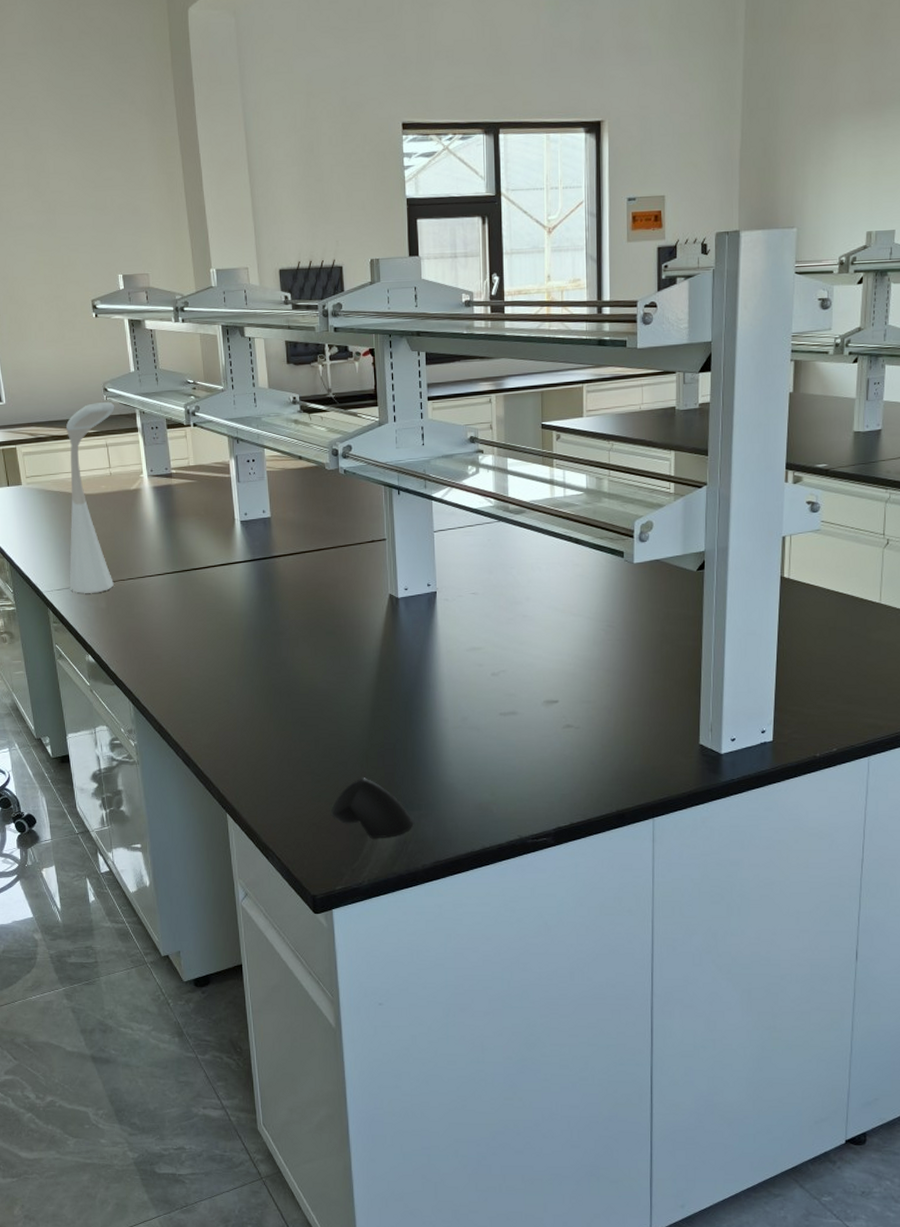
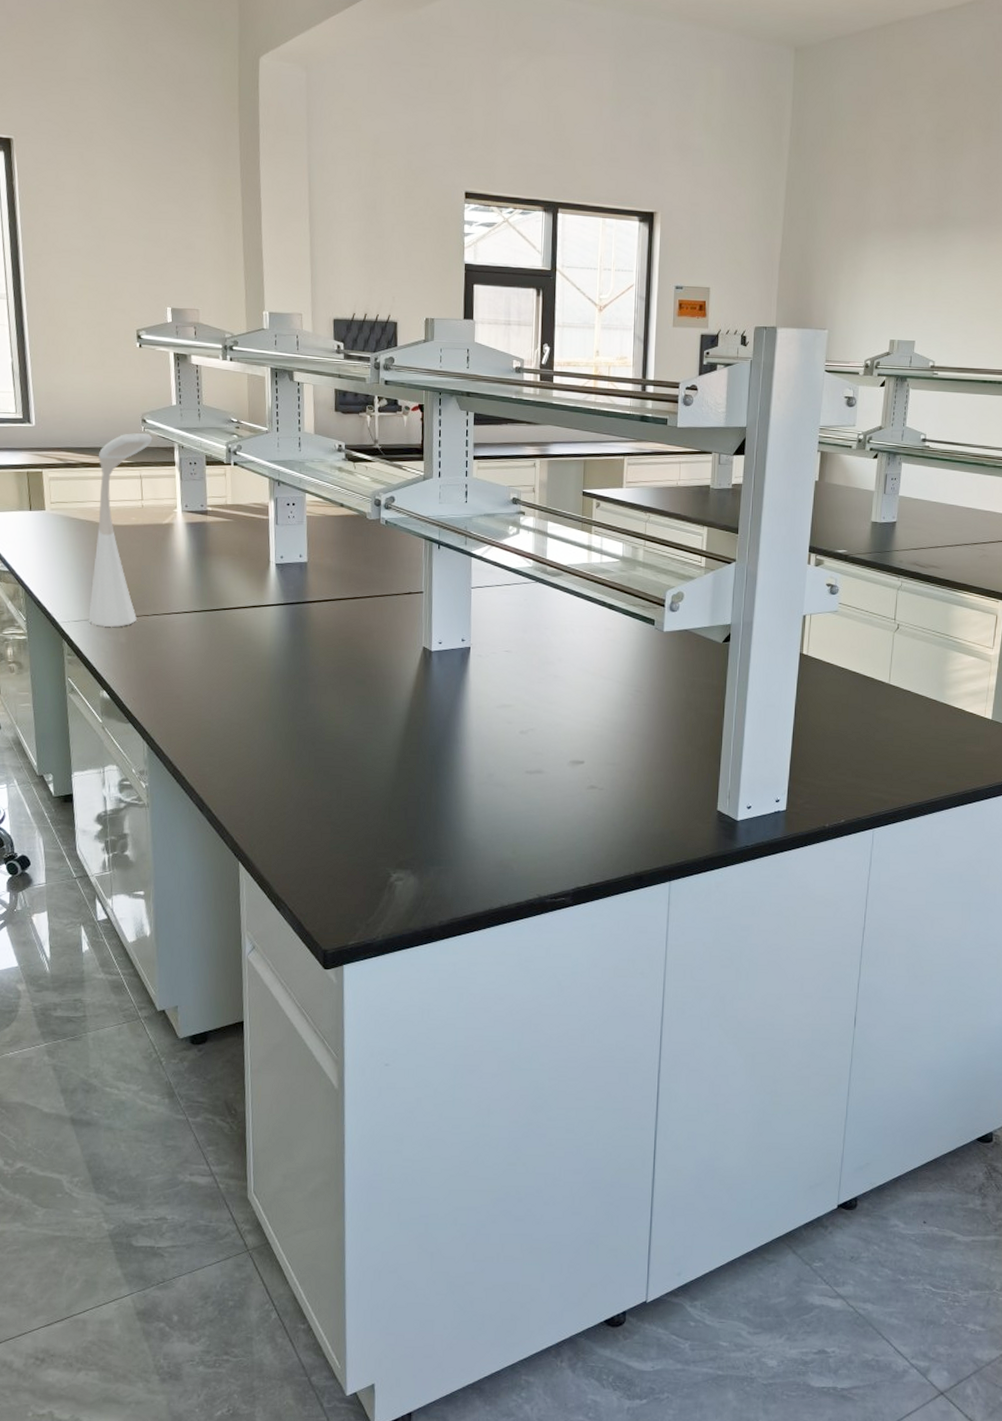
computer mouse: present [330,778,414,838] -> none [348,830,433,893]

